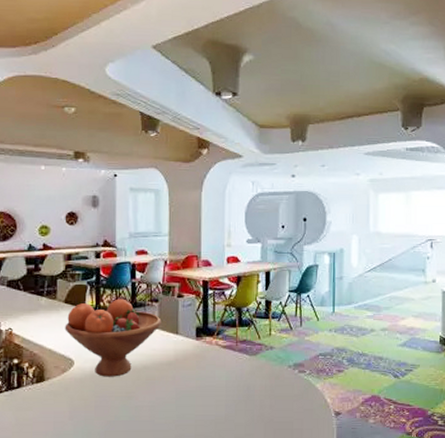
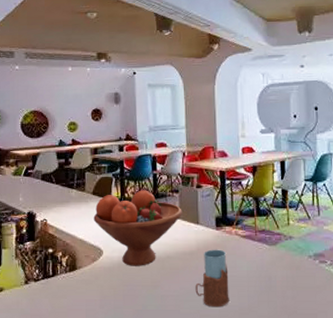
drinking glass: none [171,359,207,417] -> present [195,249,229,307]

